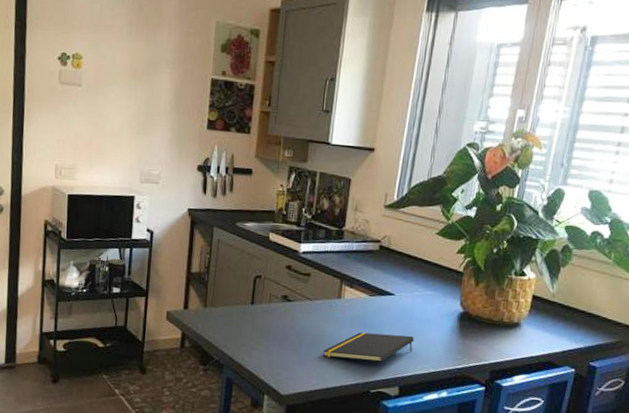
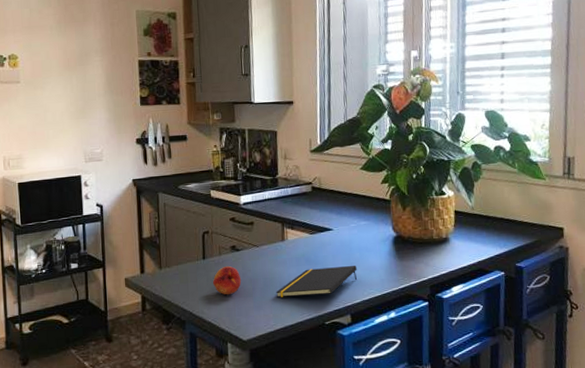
fruit: none [257,315,289,346] -> present [212,265,242,295]

